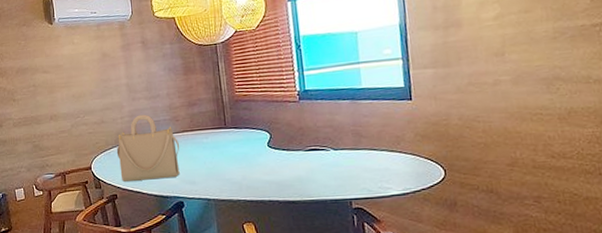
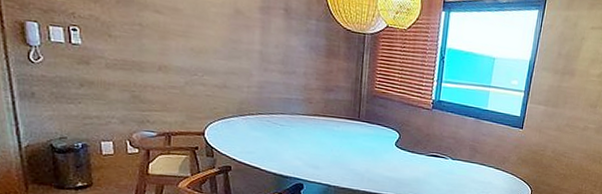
handbag: present [116,114,180,182] -> none [237,88,309,159]

